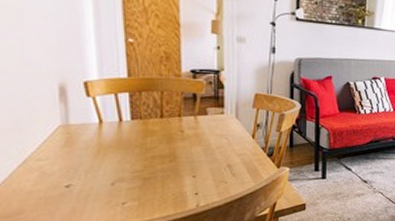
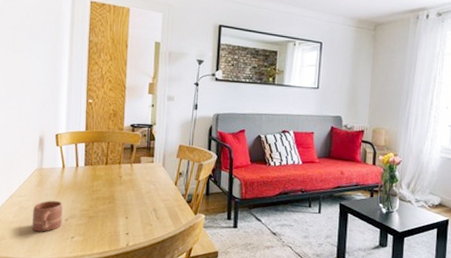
mug: none [61,163,107,201] -> present [31,201,63,232]

